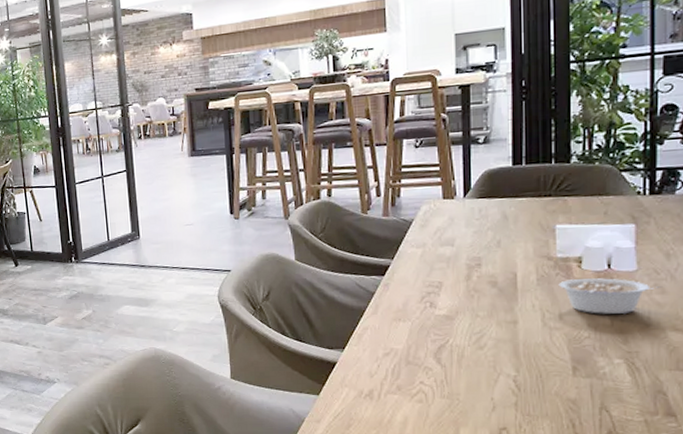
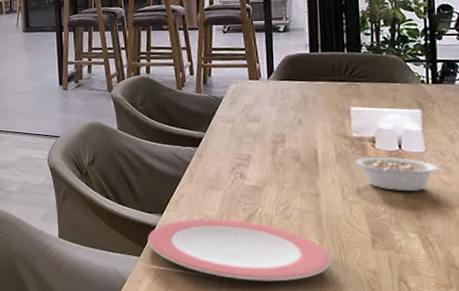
plate: none [327,352,527,416] -> present [147,219,331,282]

